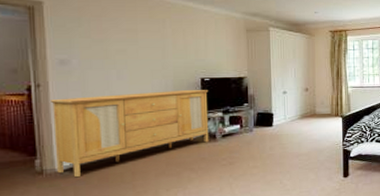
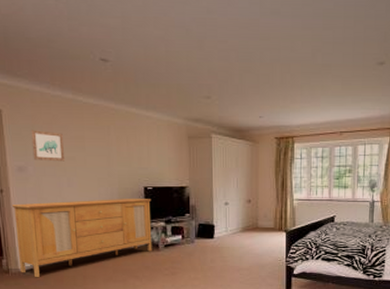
wall art: none [77,22,115,54] -> present [31,130,66,162]

